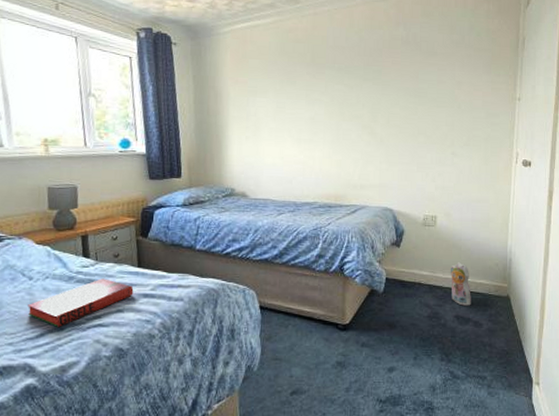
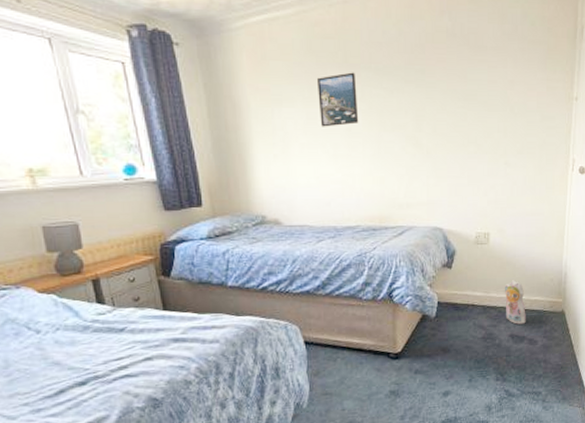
hardback book: present [28,278,134,327] -> none [39,325,162,382]
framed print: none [287,70,322,115] -> present [316,72,359,127]

